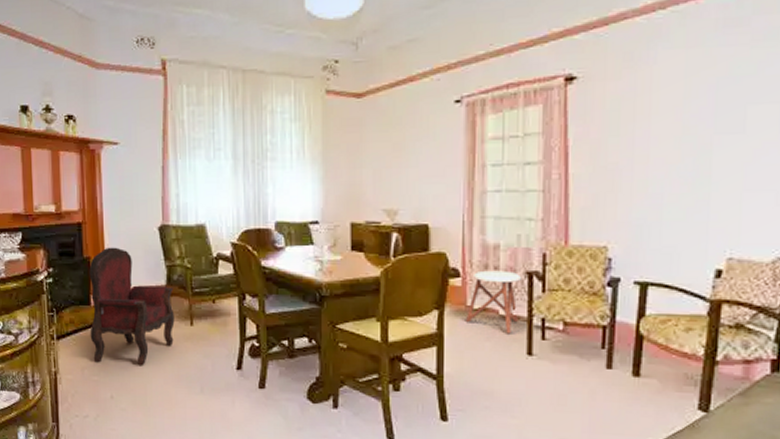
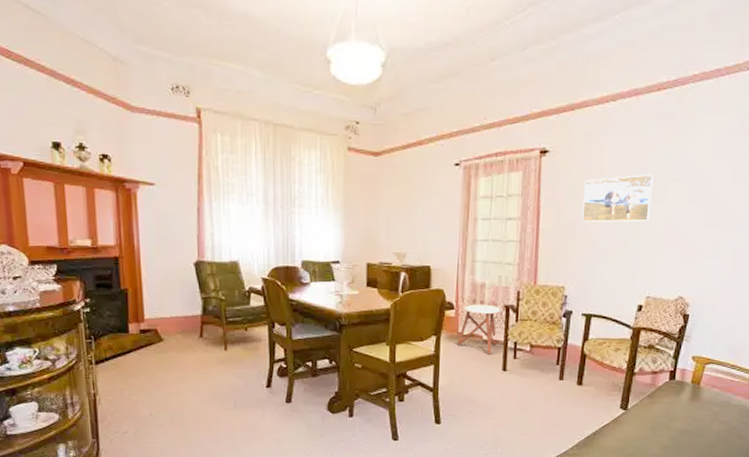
armchair: present [89,247,175,365] -> none [126,280,210,386]
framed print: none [627,96,727,163] -> present [582,173,654,223]

